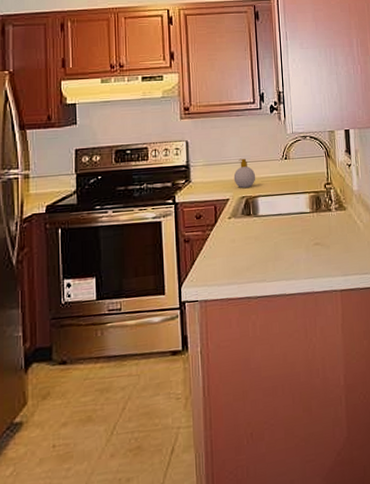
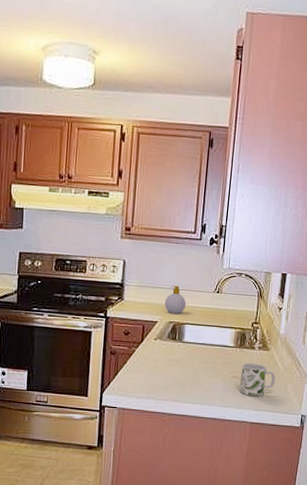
mug: none [322,225,358,262] -> present [239,363,276,397]

